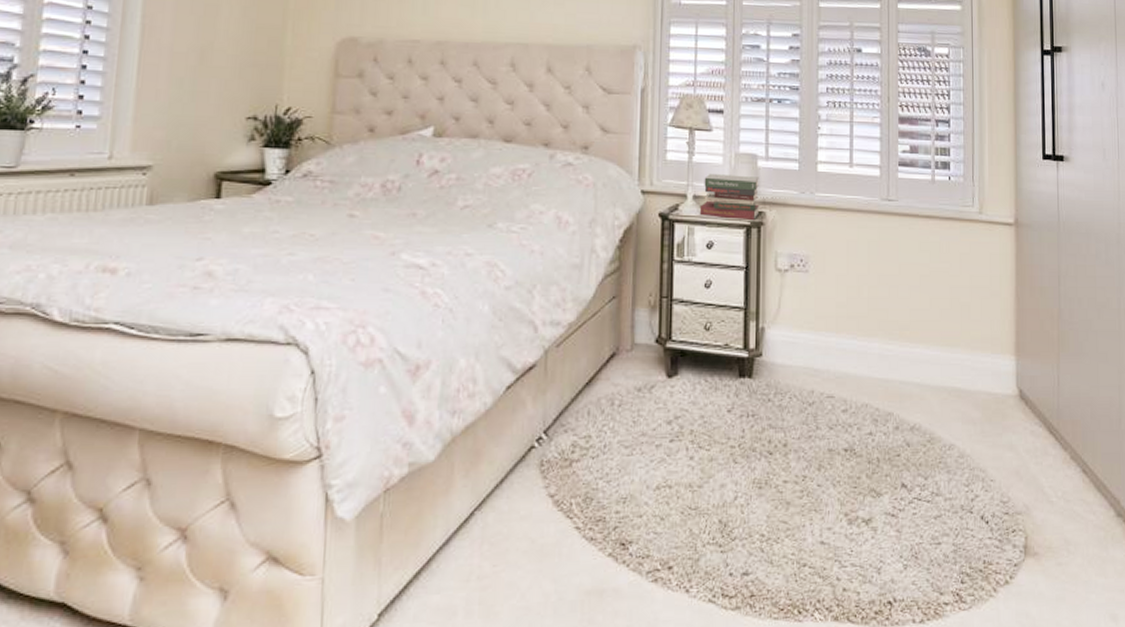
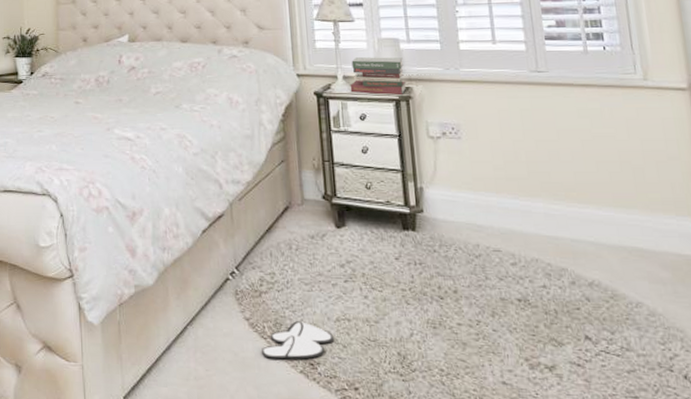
slippers: none [564,493,652,543] -> present [261,321,335,360]

